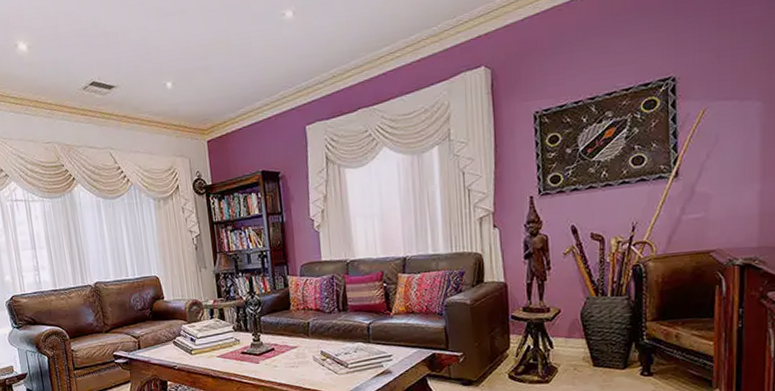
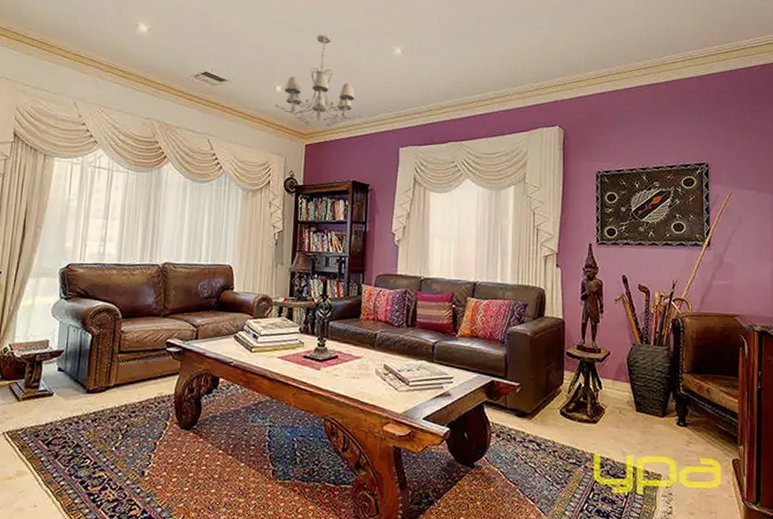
chandelier: none [168,12,261,119] -> present [274,35,362,127]

